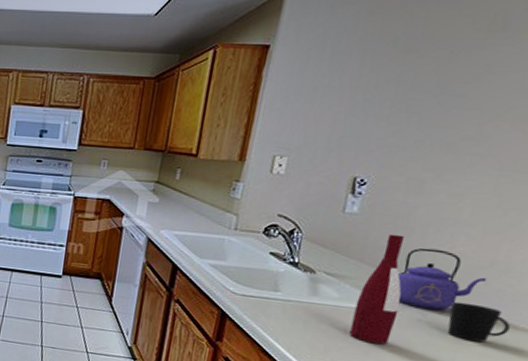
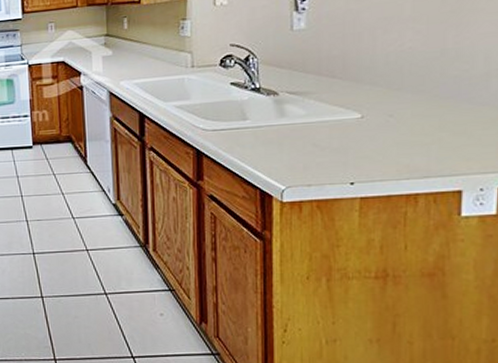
wine bottle: present [349,234,404,345] -> none [324,41,366,153]
kettle: present [398,248,487,310] -> none [357,48,442,109]
cup: present [447,301,510,343] -> none [414,94,473,132]

